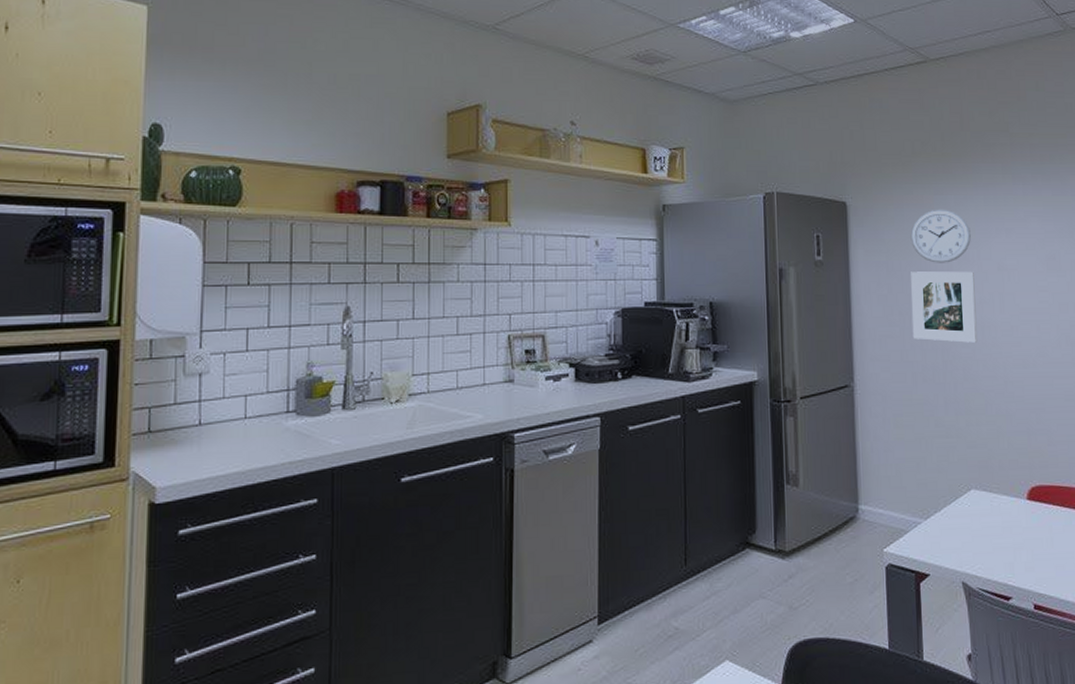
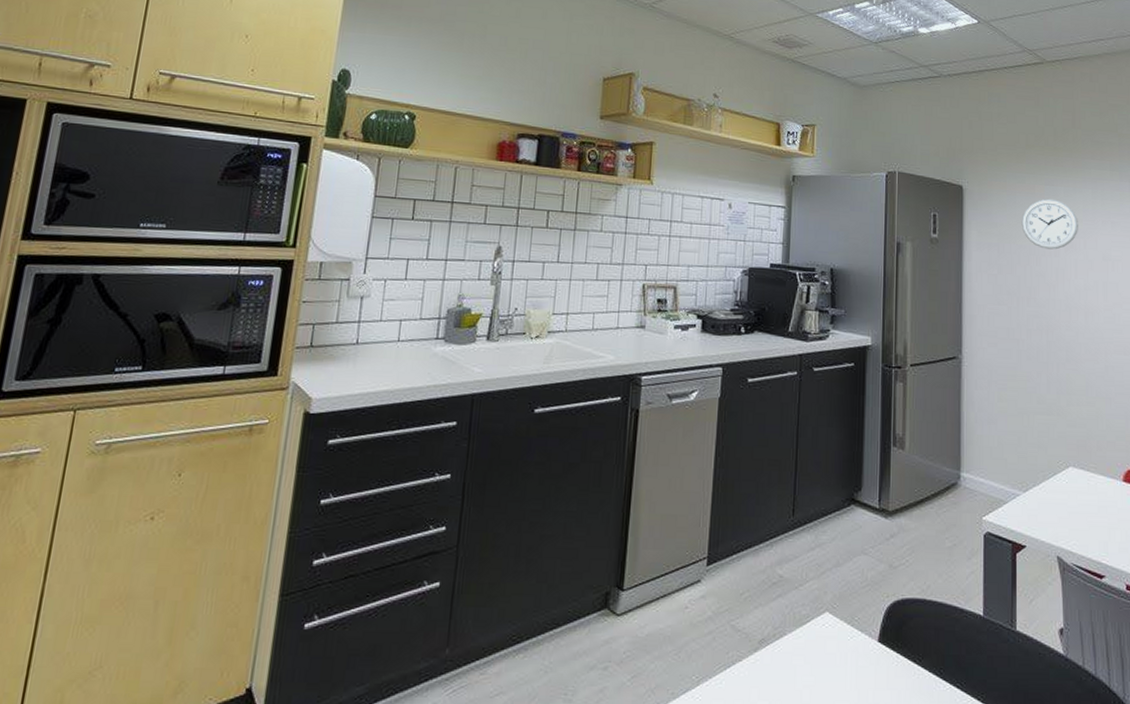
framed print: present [911,271,978,343] -> none [1019,255,1081,327]

